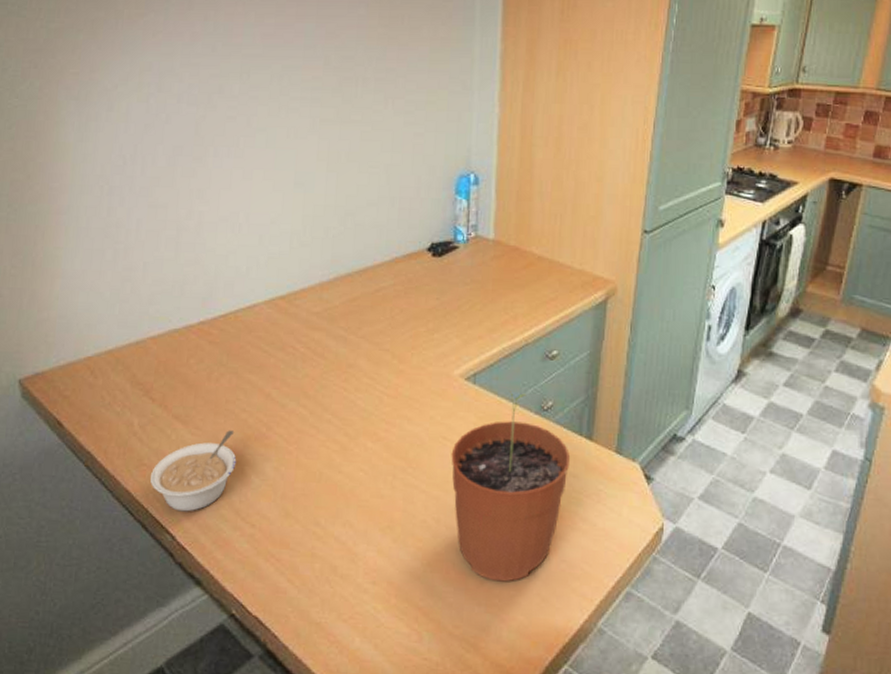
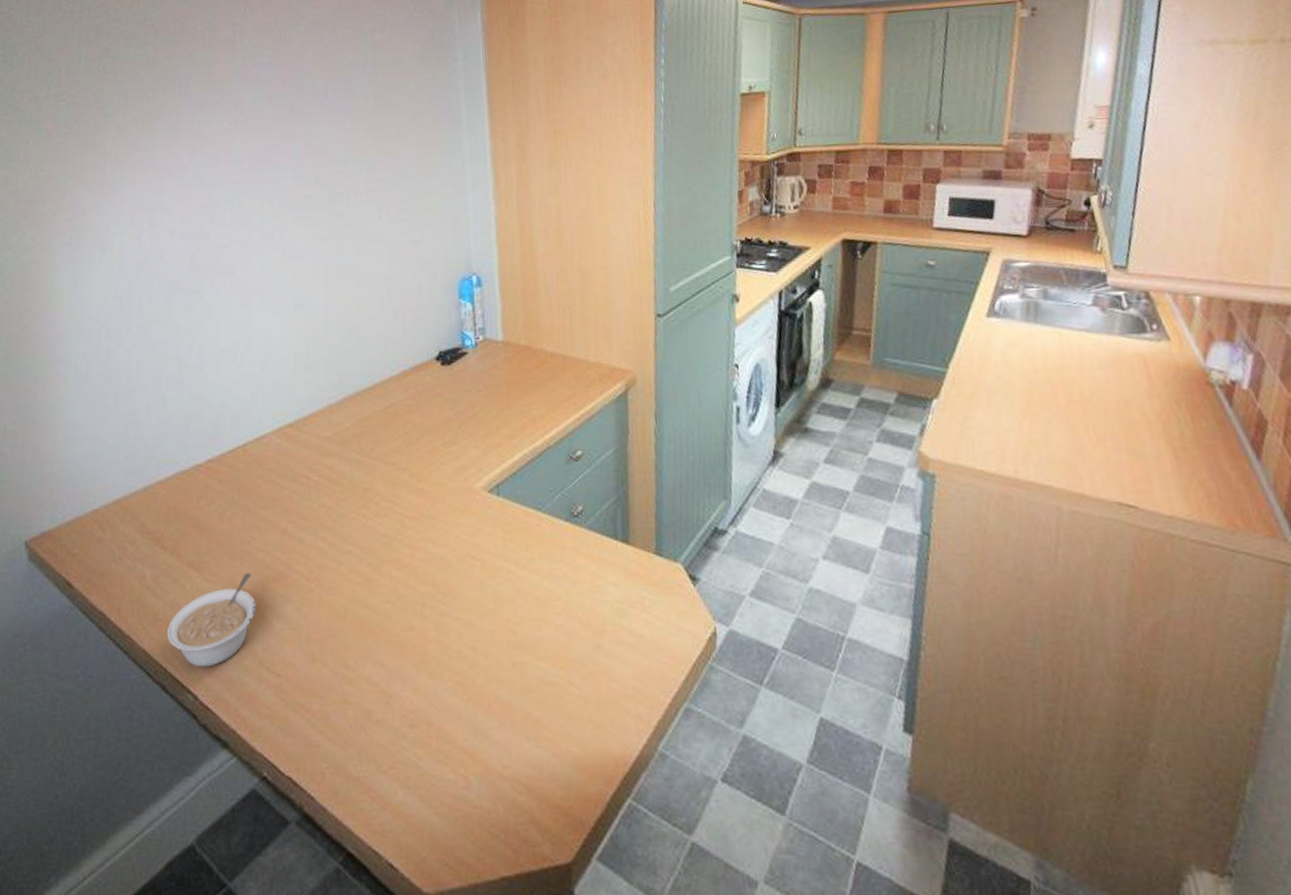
plant pot: present [451,391,570,582] -> none [481,499,608,711]

